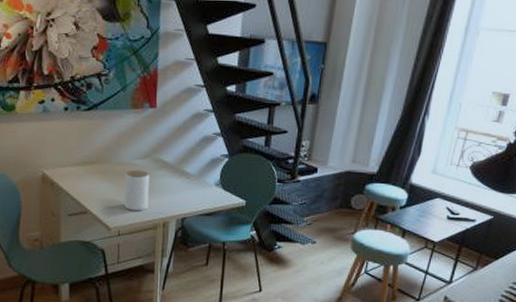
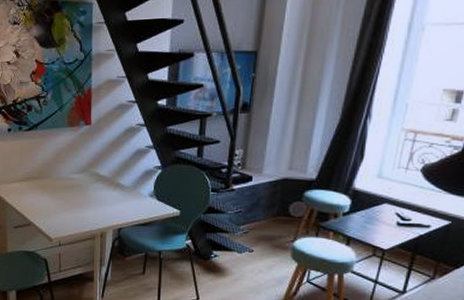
jar: present [124,170,150,211] -> none [64,183,87,223]

